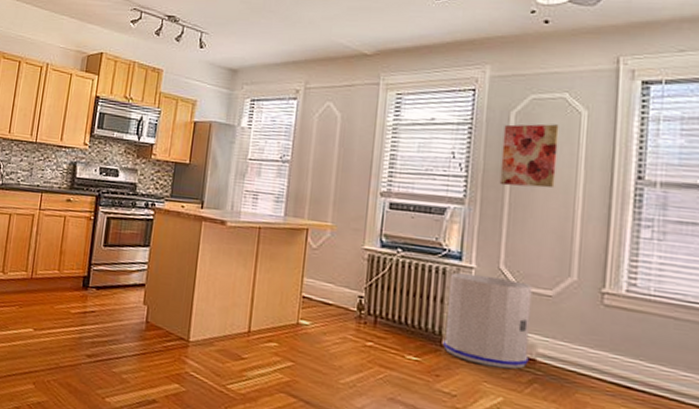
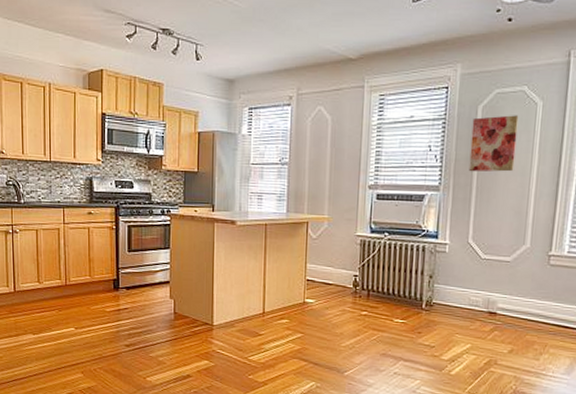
trash can: present [443,273,533,369] -> none [424,248,495,322]

